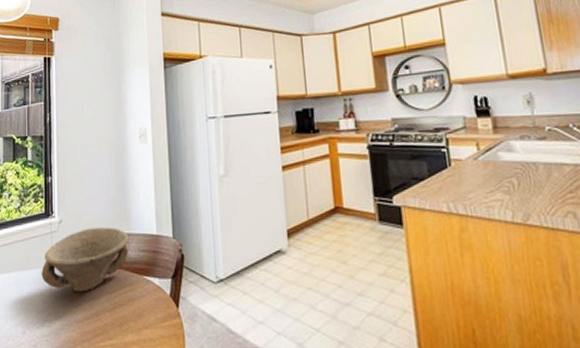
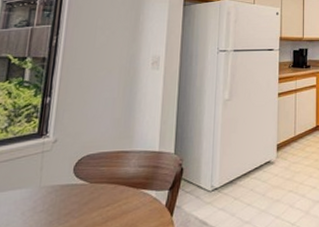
bowl: present [41,227,129,292] -> none [24,146,130,210]

